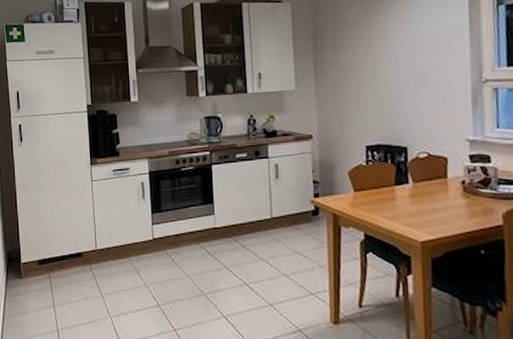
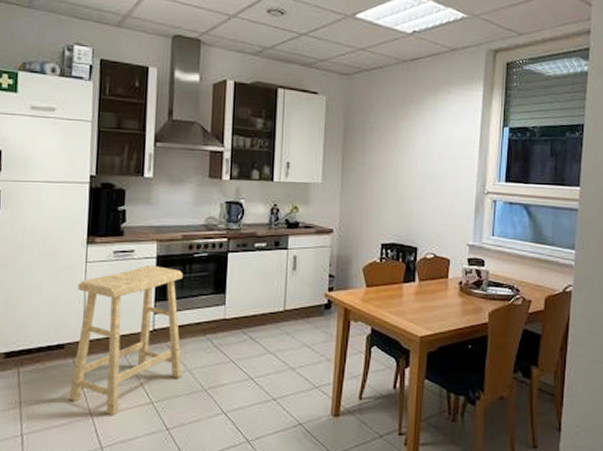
stool: none [87,181,182,317] -> present [69,266,184,416]

